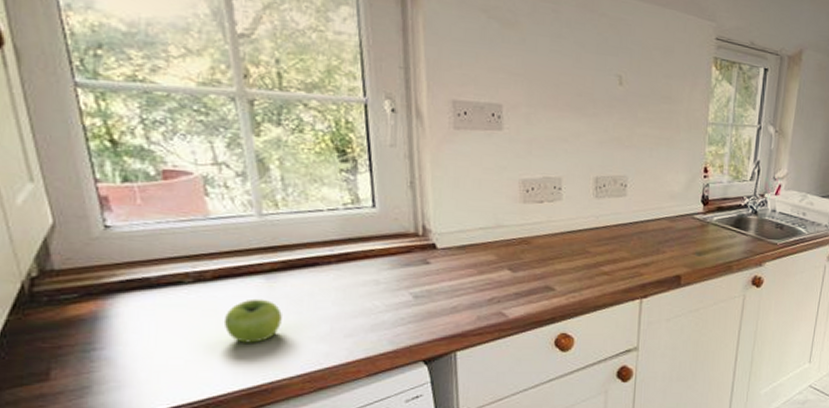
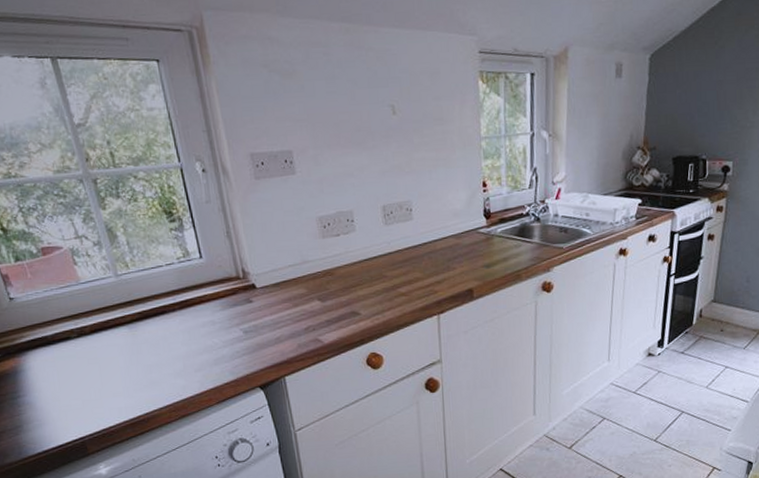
fruit: present [223,299,282,343] -> none [104,345,146,383]

